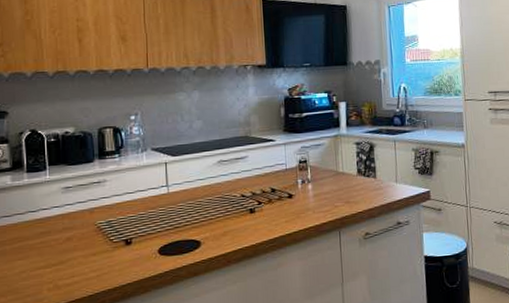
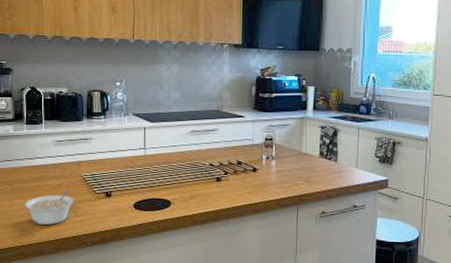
legume: none [28,241,88,287] -> present [25,189,74,225]

